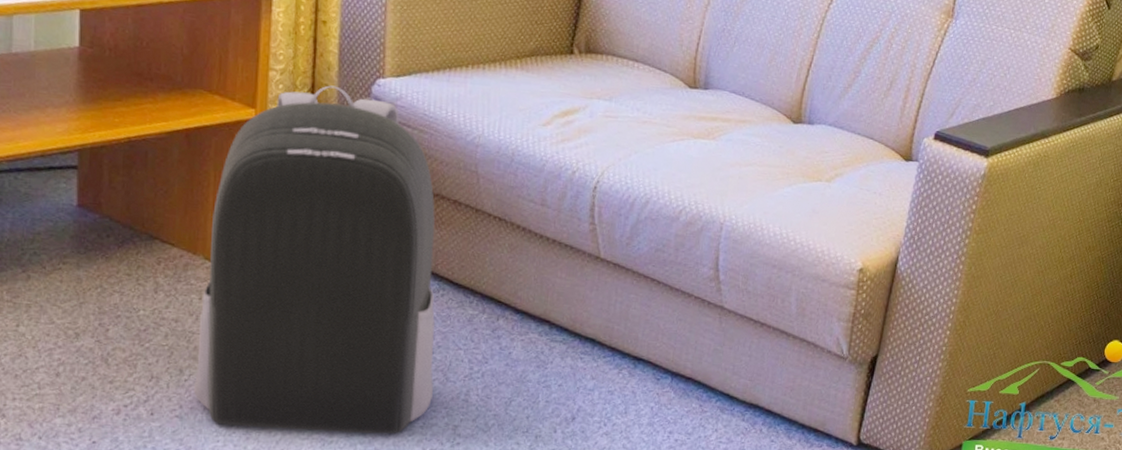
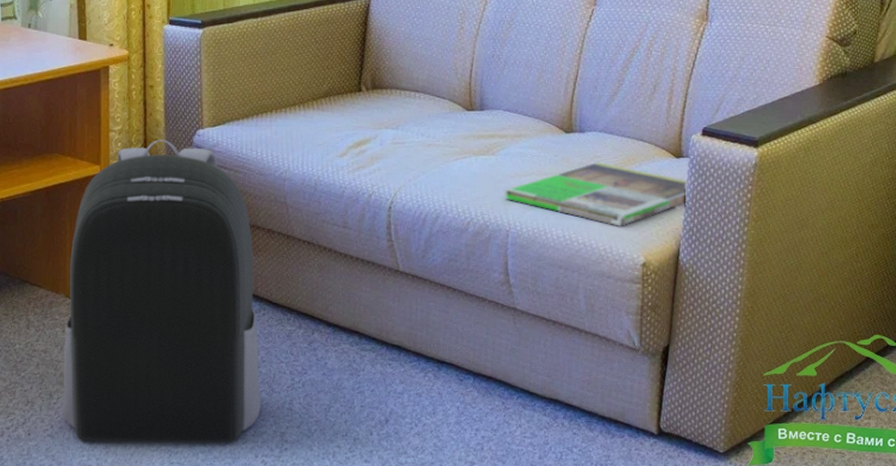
magazine: none [721,157,916,229] -> present [504,161,689,227]

